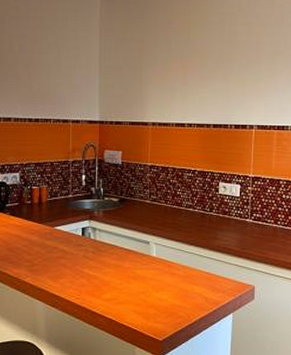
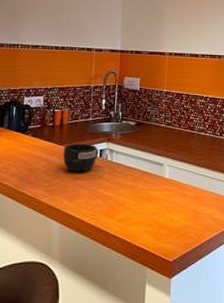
mug: none [43,222,81,252] -> present [63,143,99,172]

